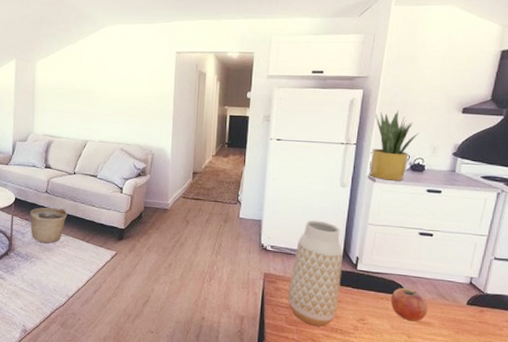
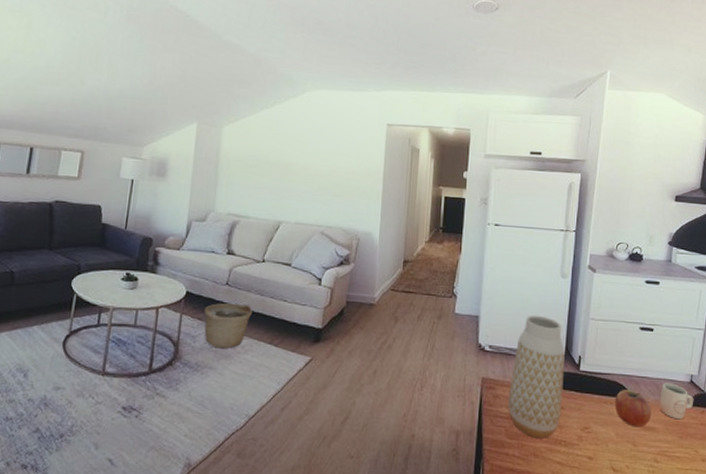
planter: present [369,110,419,181] -> none [589,196,636,271]
mug: none [436,283,473,317] -> present [659,383,694,420]

